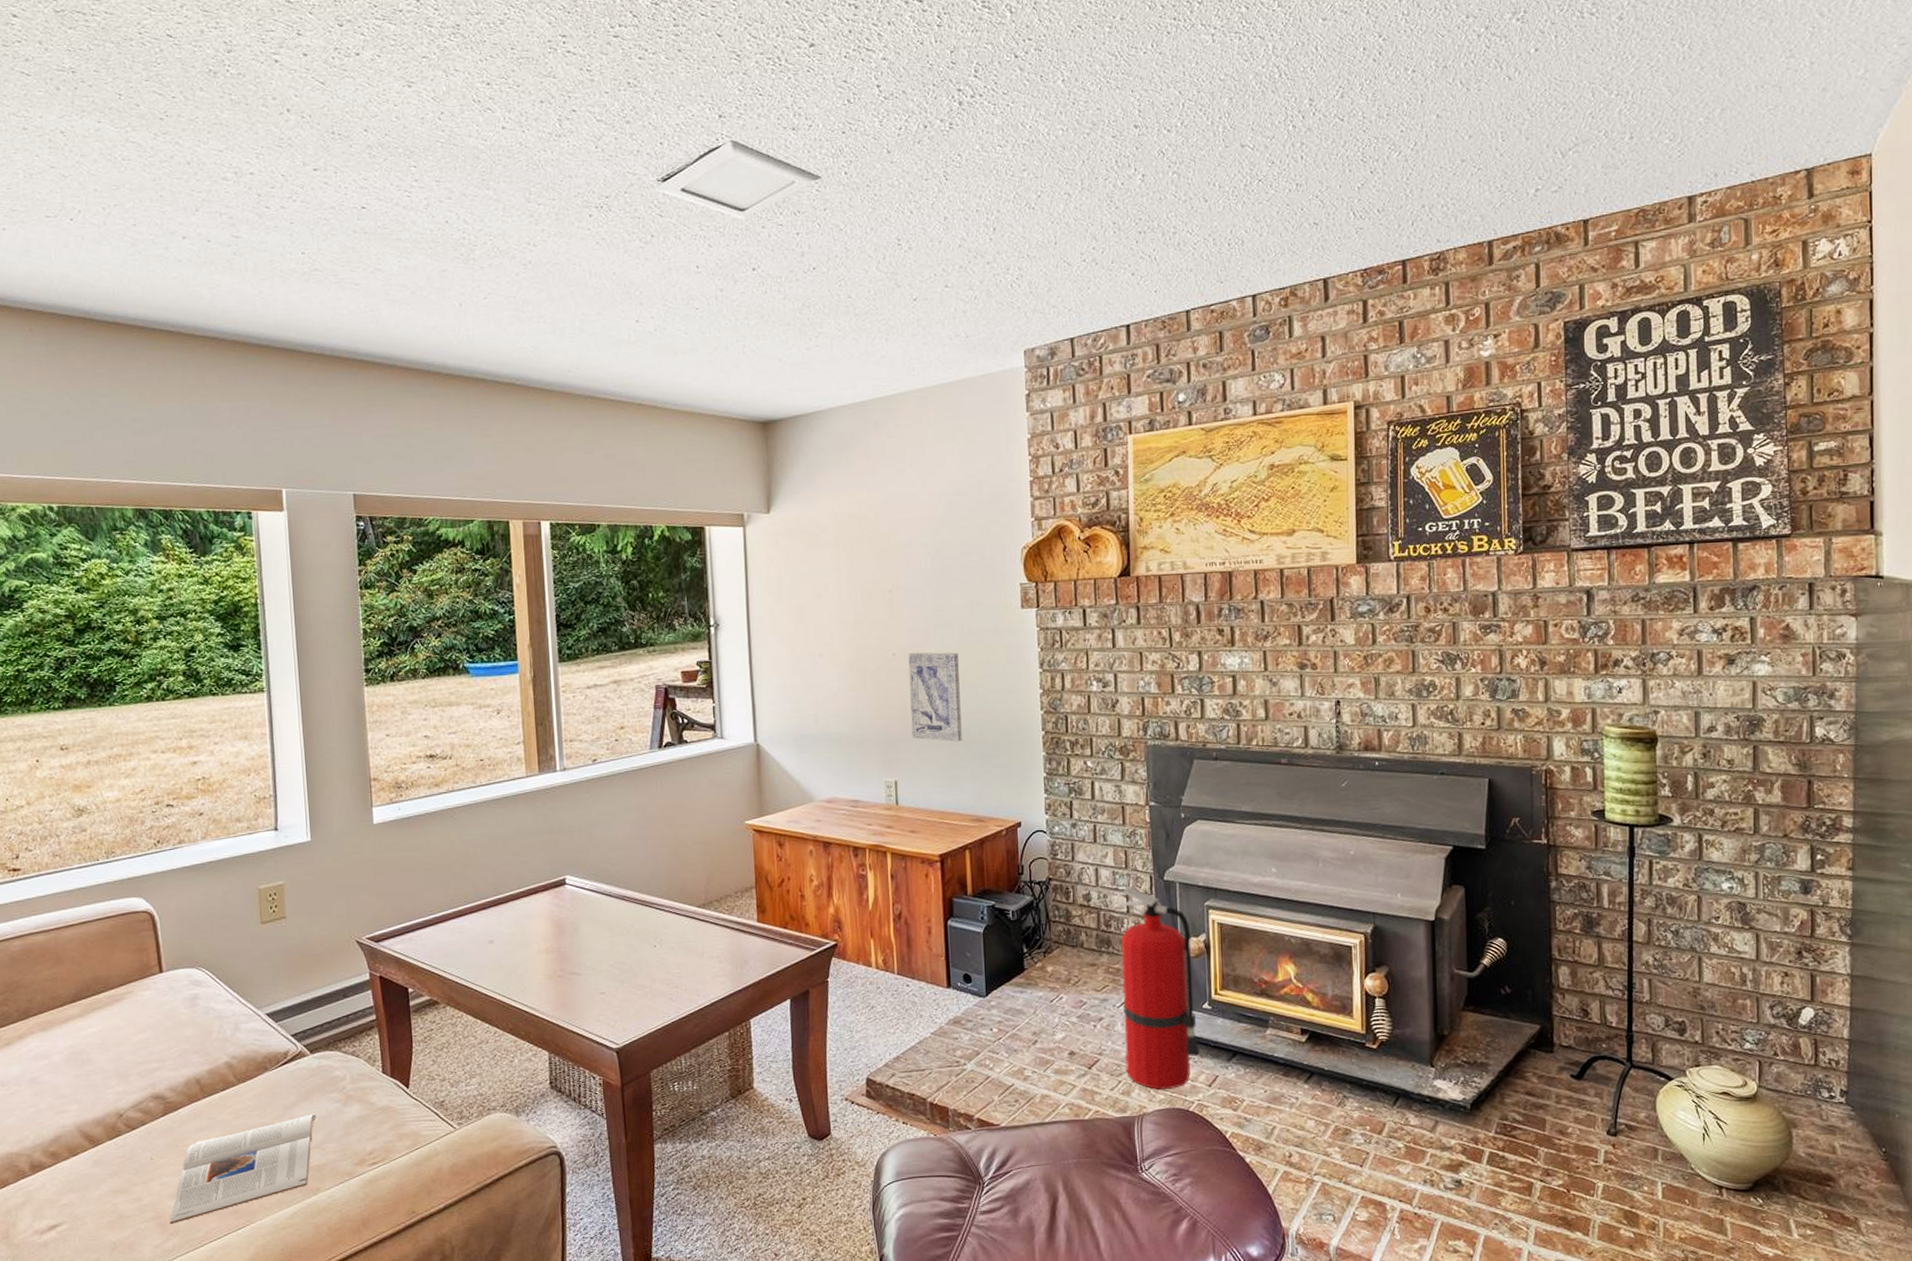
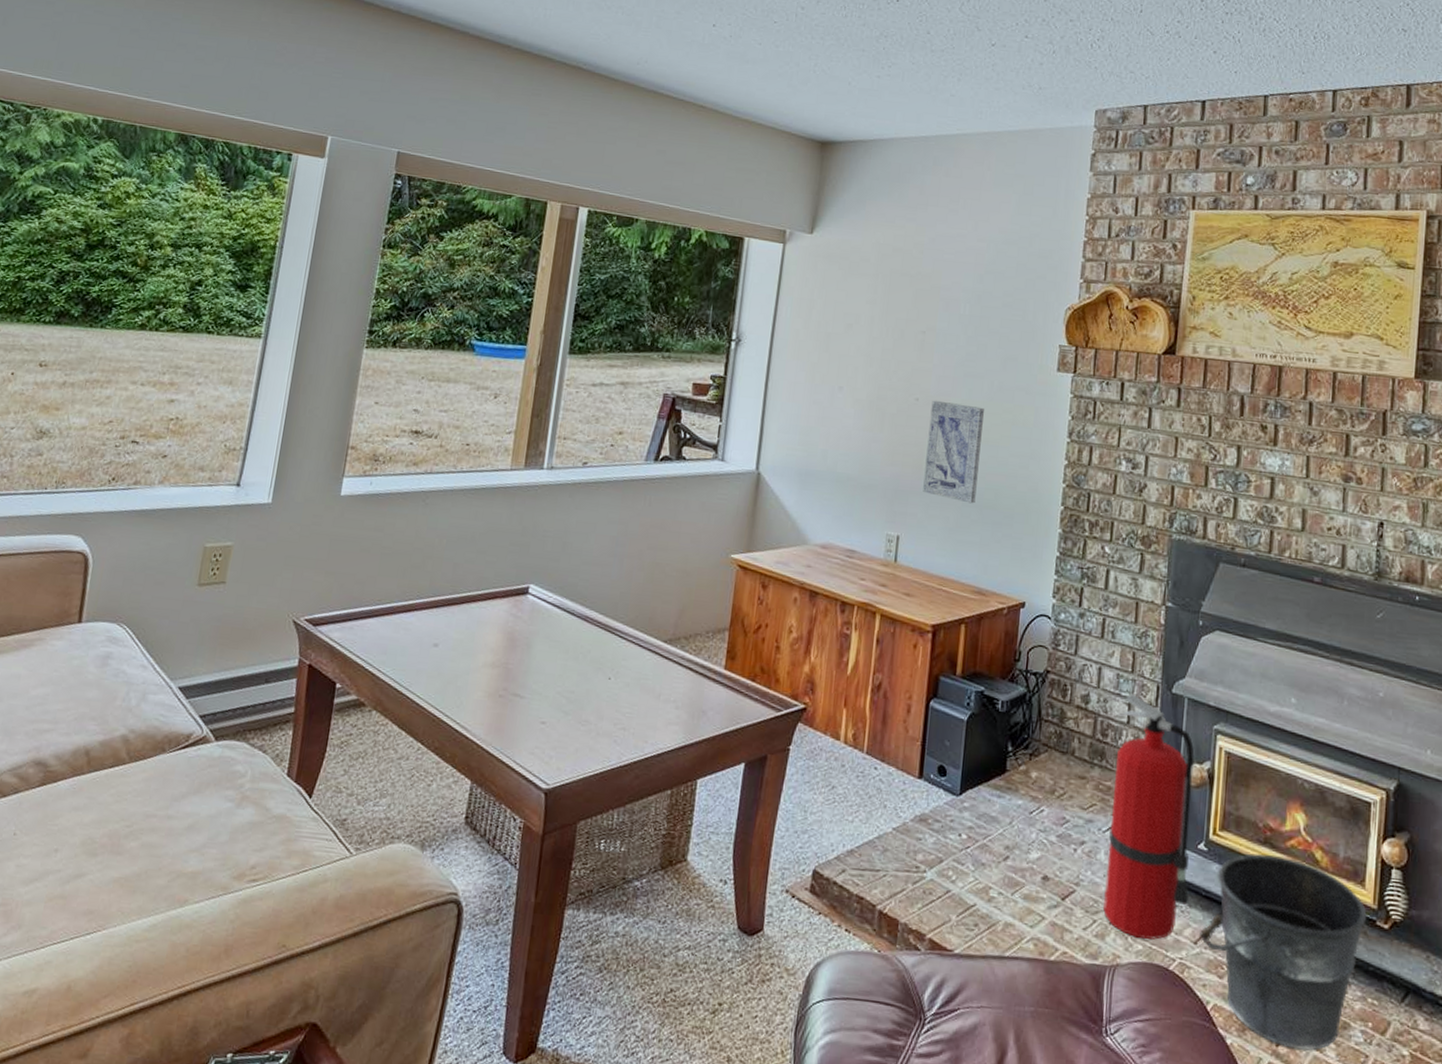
magazine: present [169,1114,318,1225] -> none [14,810,206,916]
bucket: none [1213,1003,1357,1157] -> present [1200,853,1367,1051]

